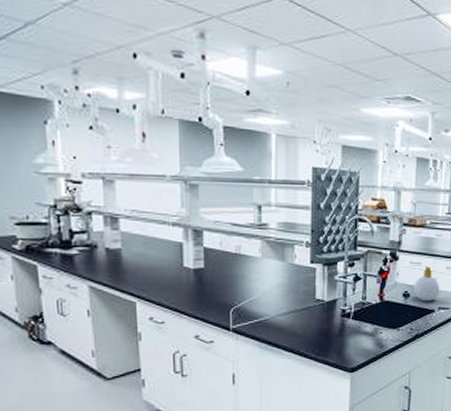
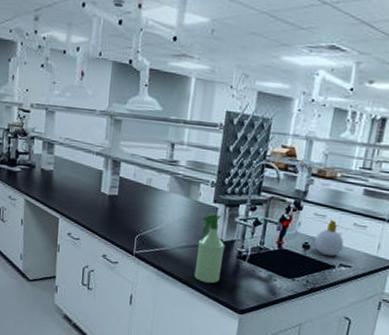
spray bottle: none [299,275,328,348] -> present [194,214,226,284]

